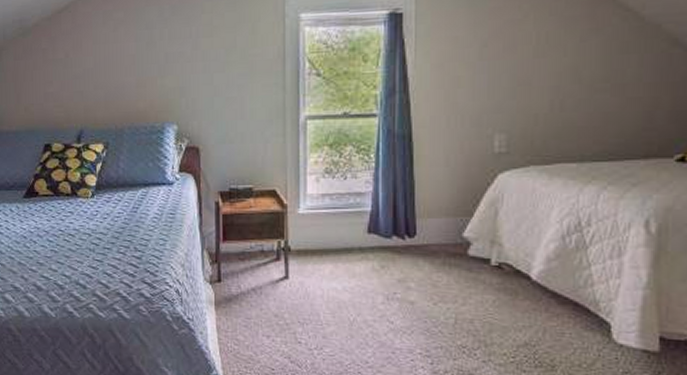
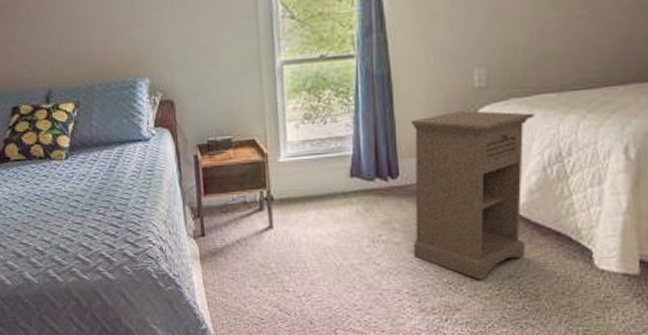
nightstand: none [427,174,554,346] -> present [411,110,535,280]

